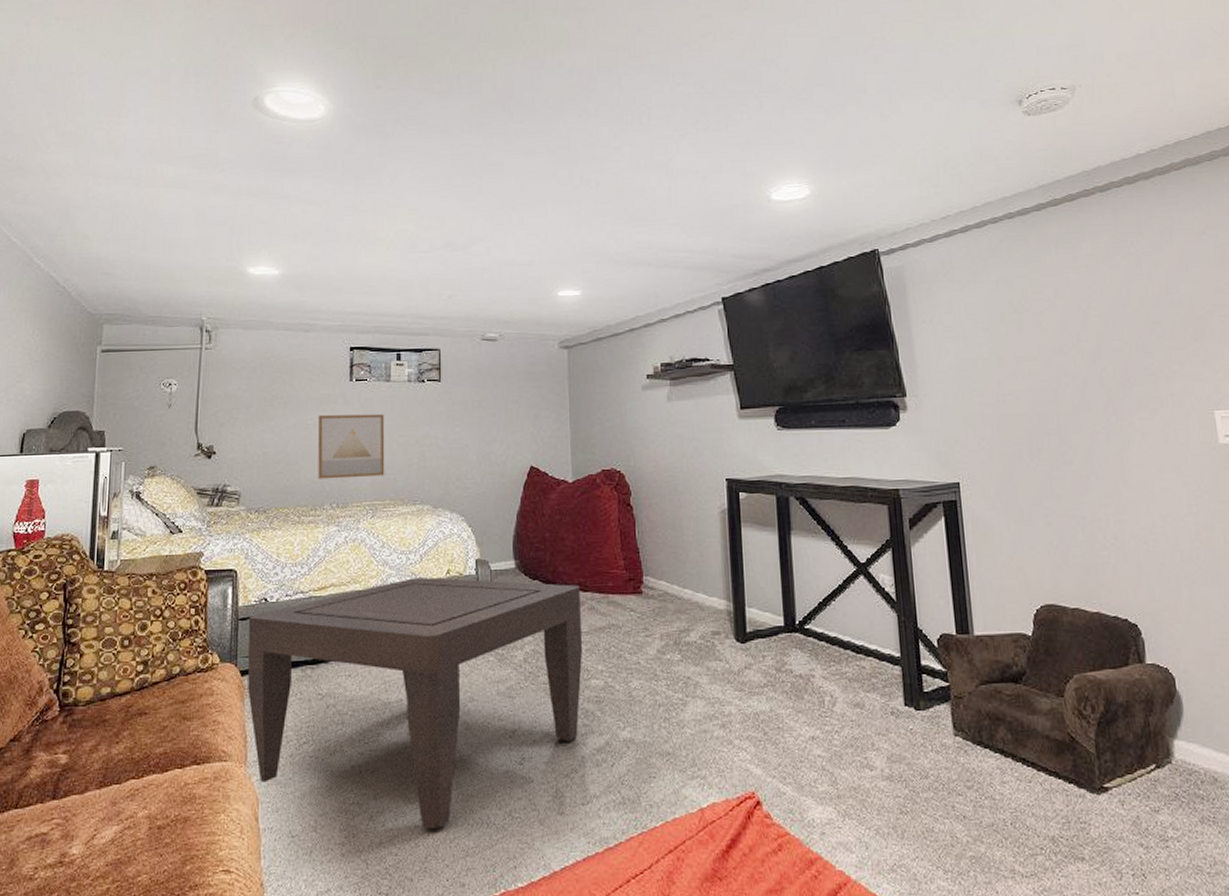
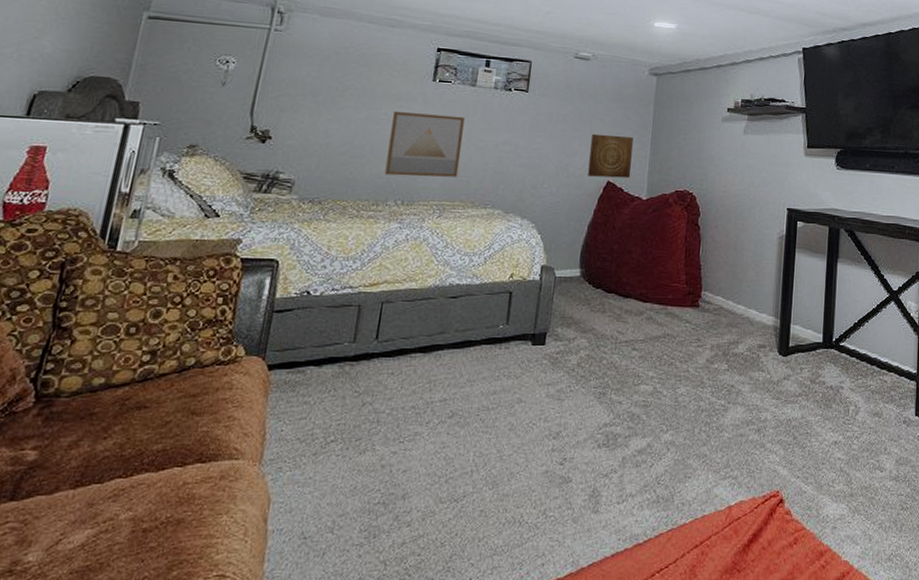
coffee table: present [247,577,583,830] -> none [273,280,641,529]
wall art: none [508,417,554,463] -> present [588,133,633,178]

